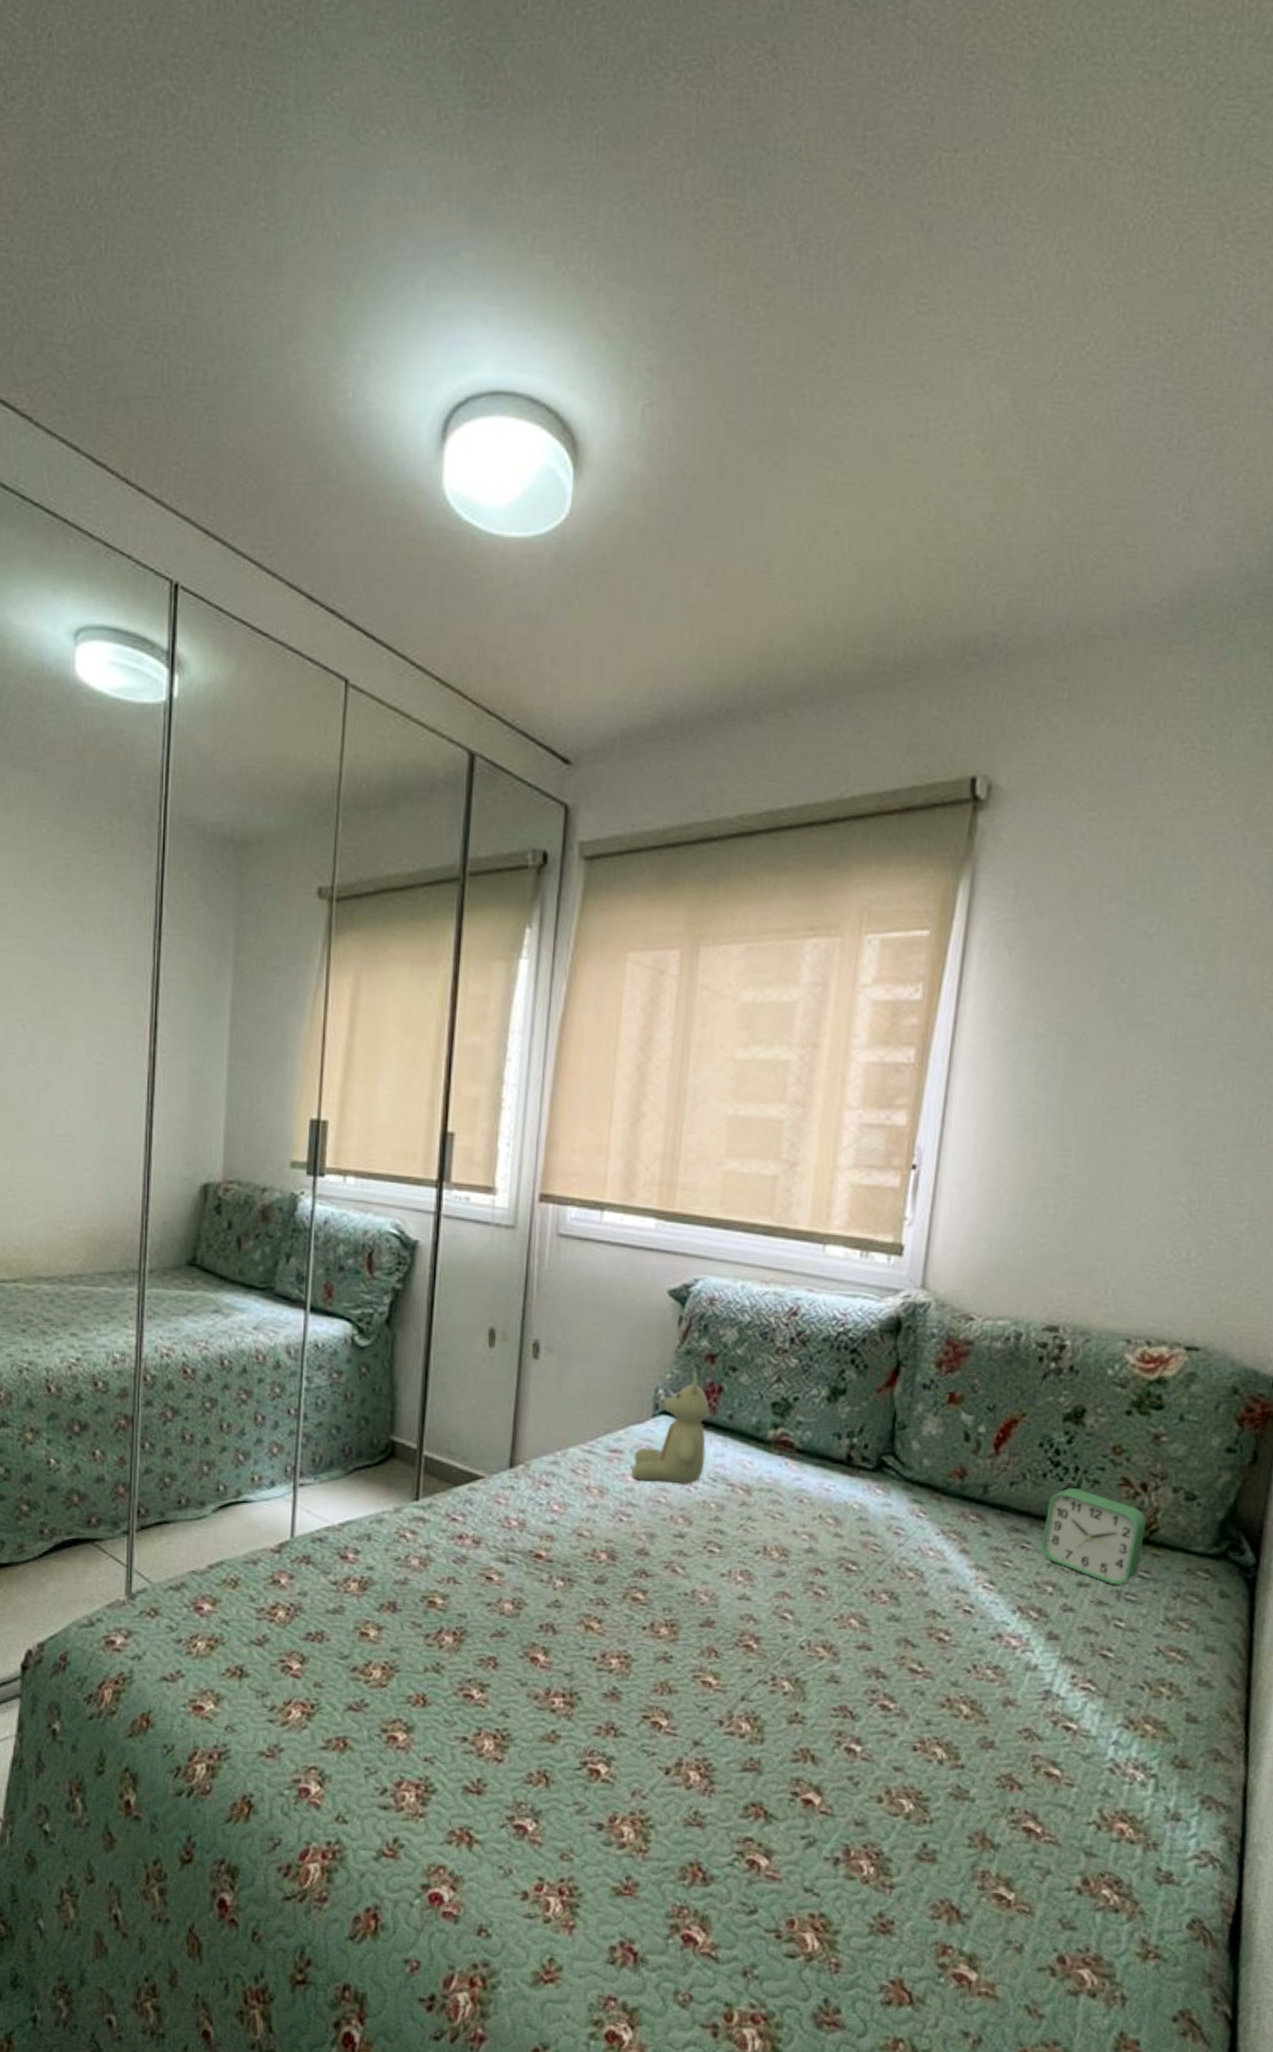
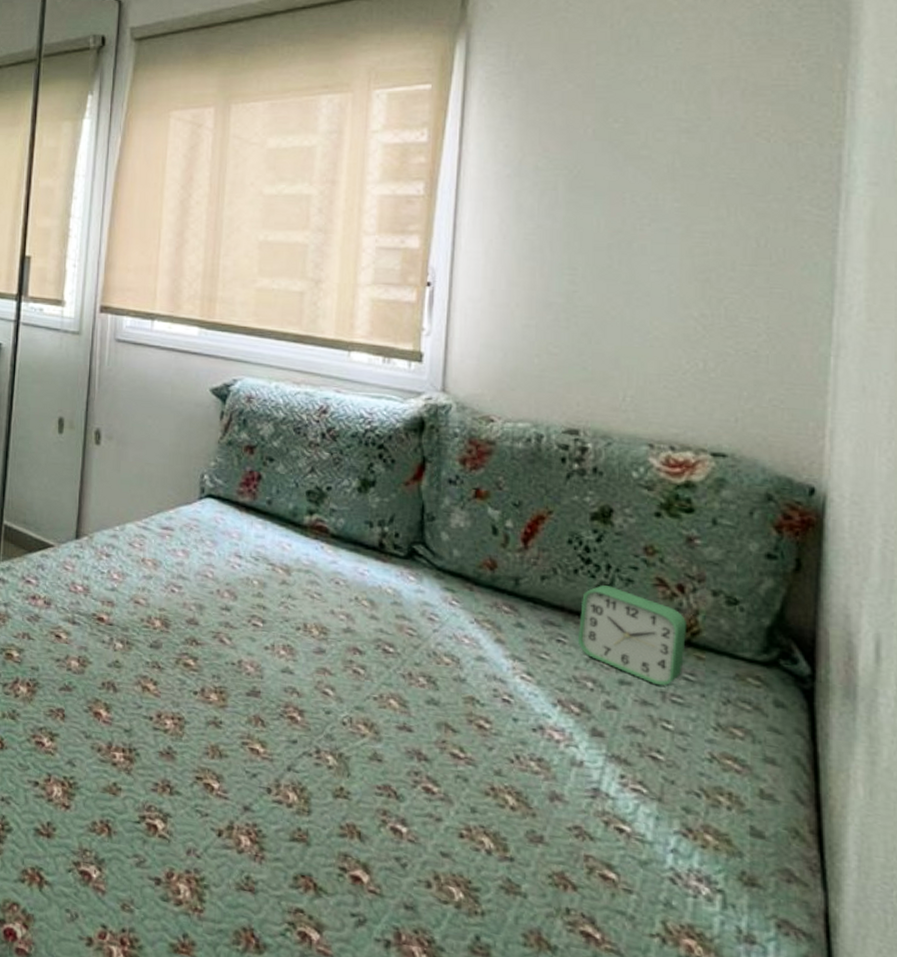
stuffed bear: present [631,1373,710,1484] -> none [181,462,250,562]

